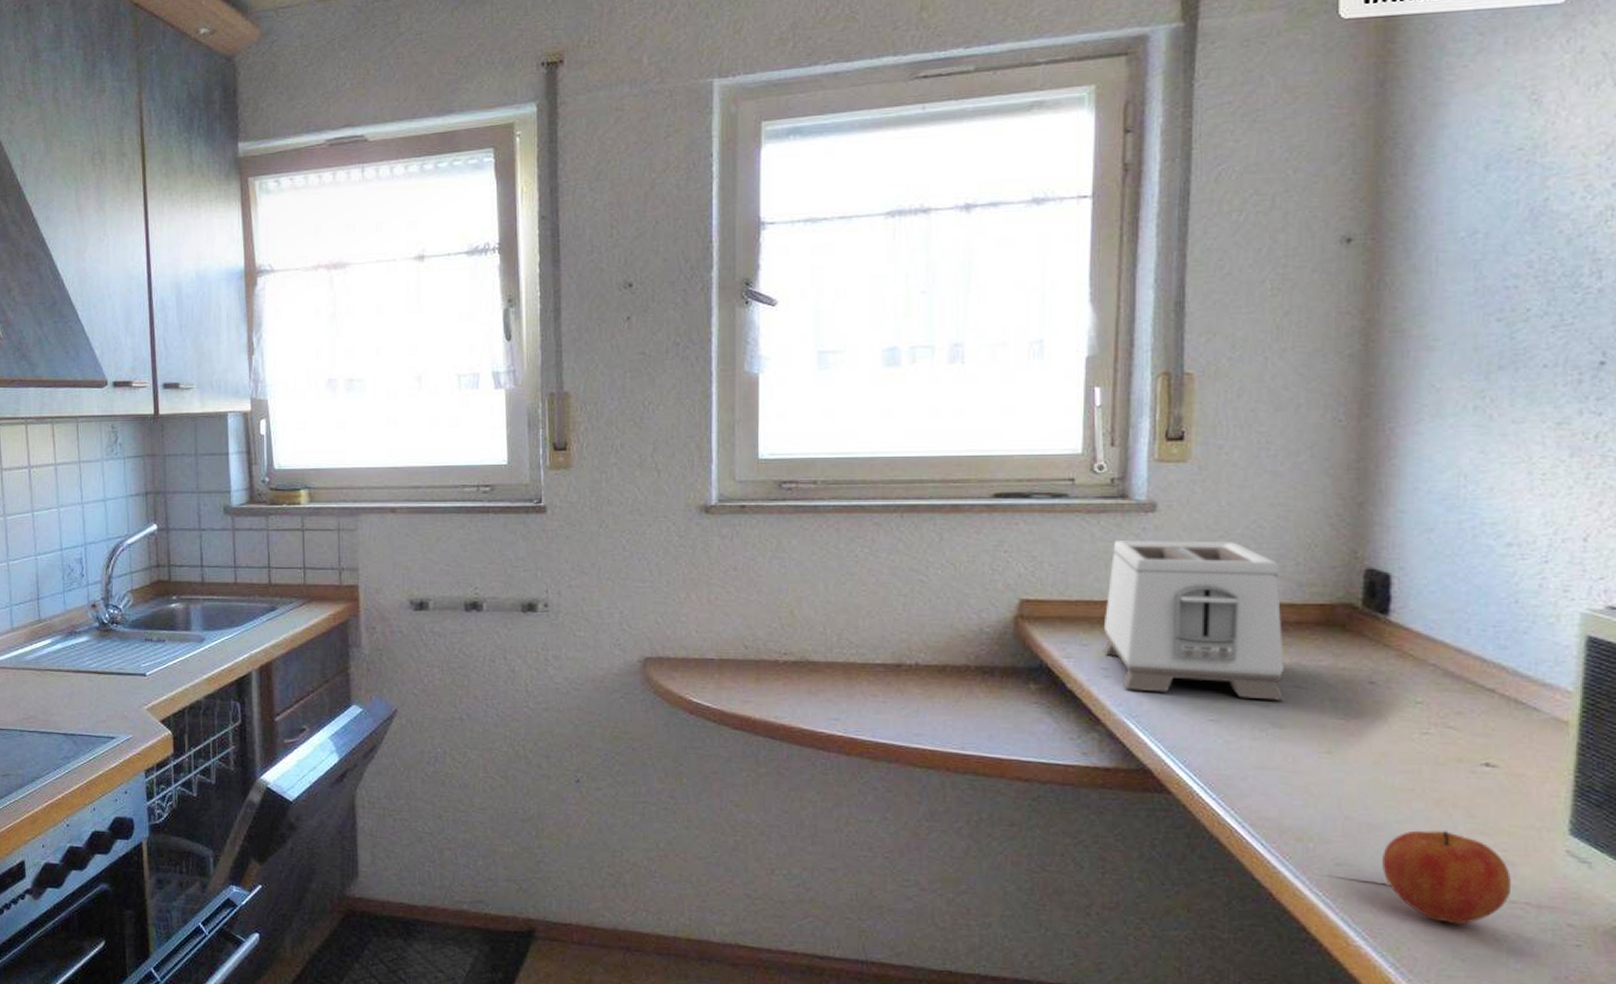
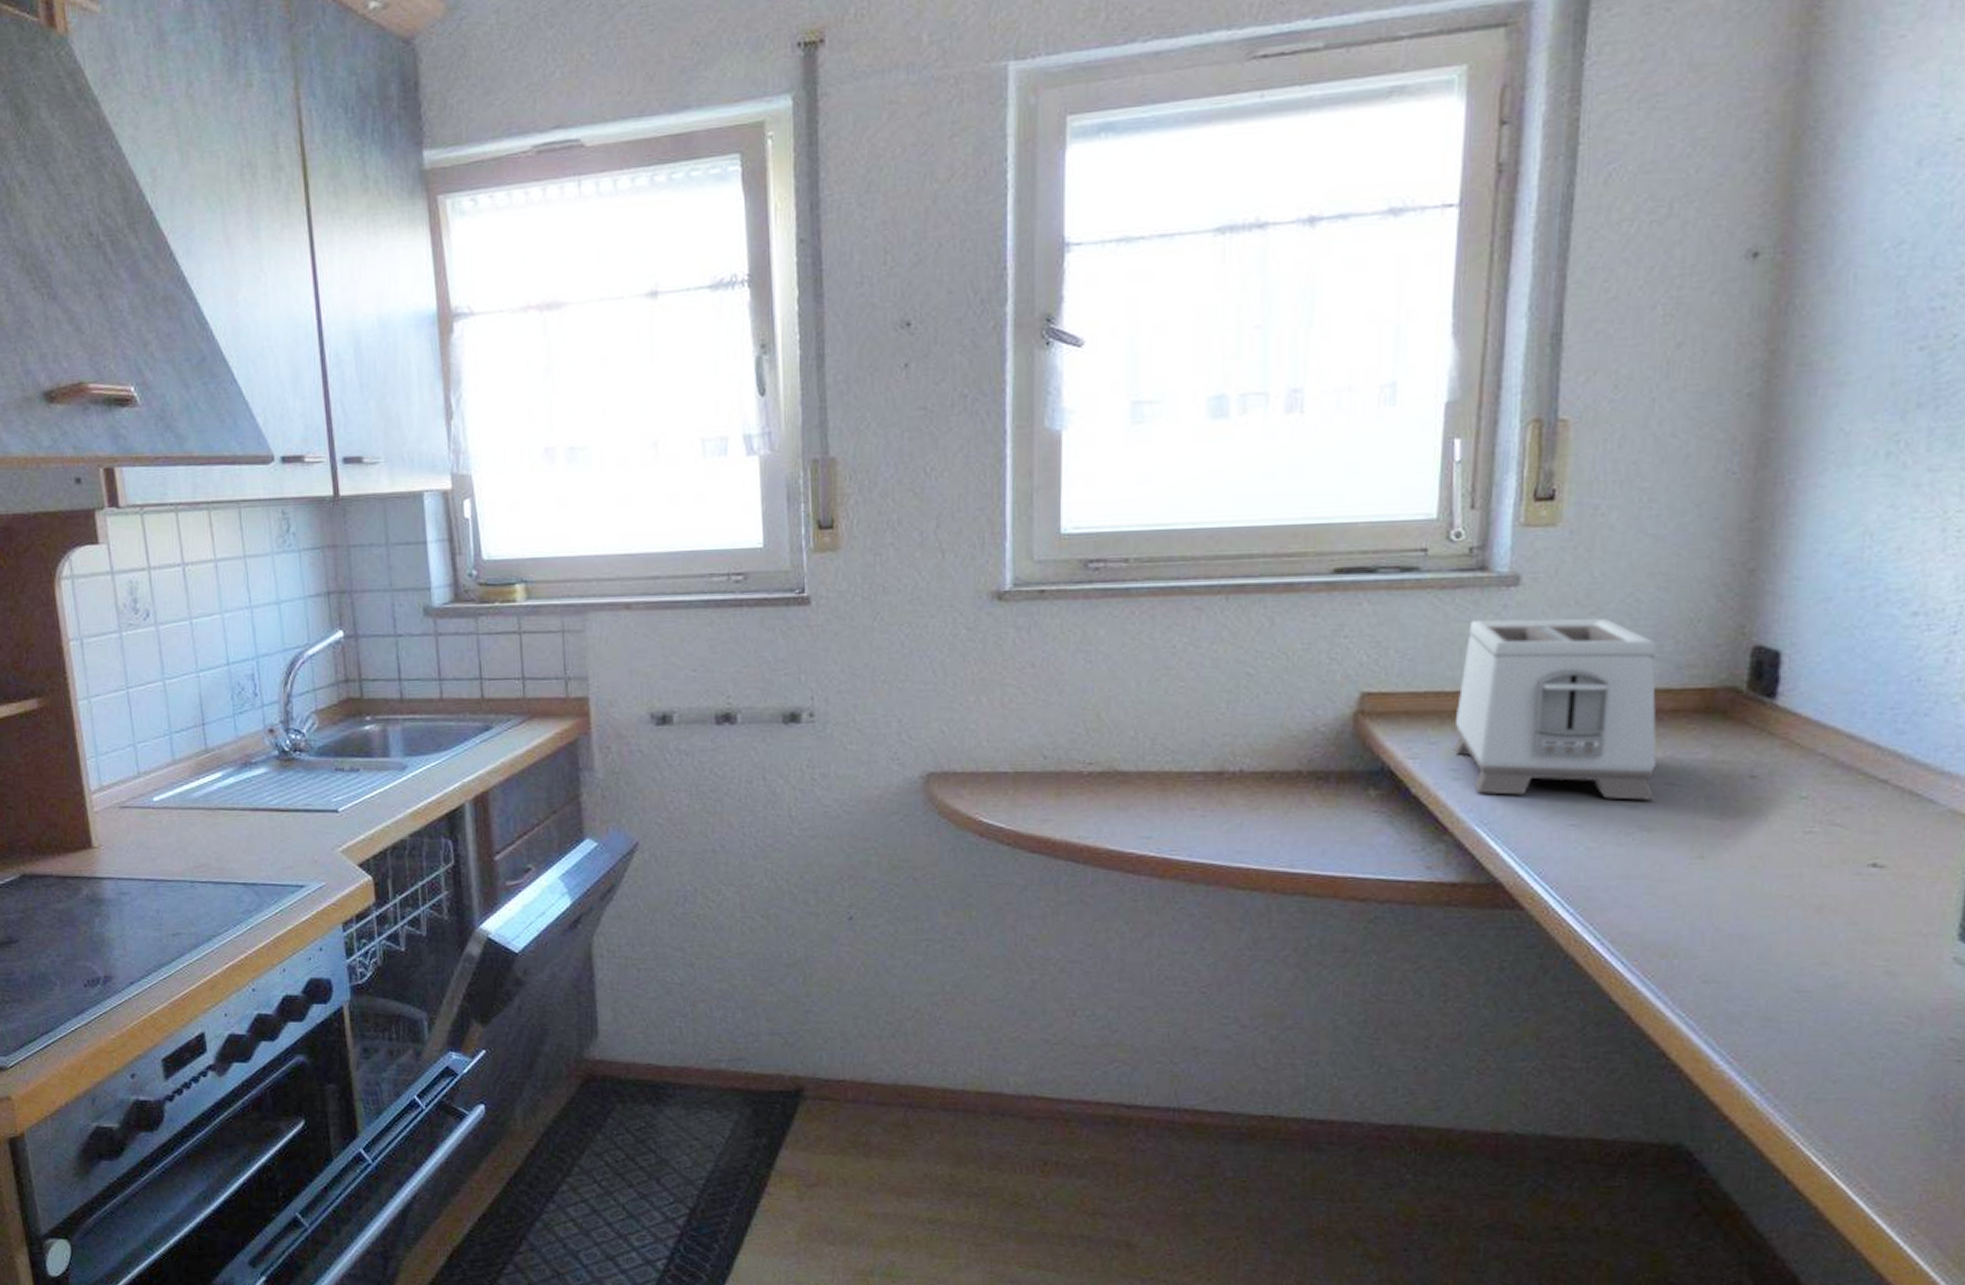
apple: present [1382,830,1512,925] -> none [1753,939,1893,1044]

